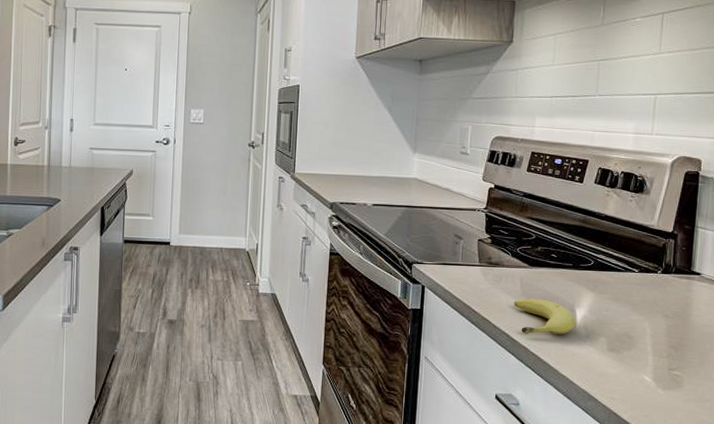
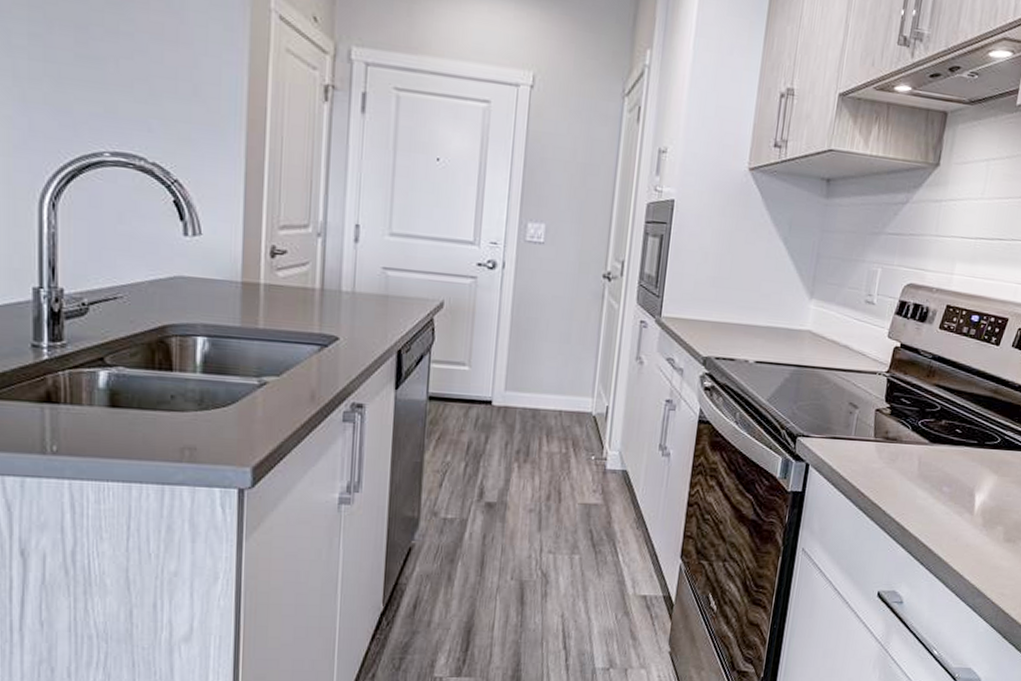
fruit: present [514,298,576,335] -> none [908,480,974,523]

